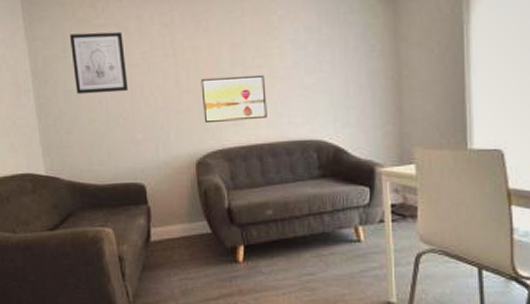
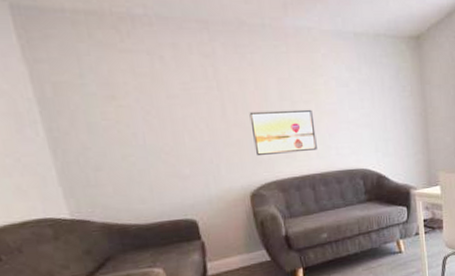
wall art: present [70,31,128,95] -> none [87,58,168,127]

